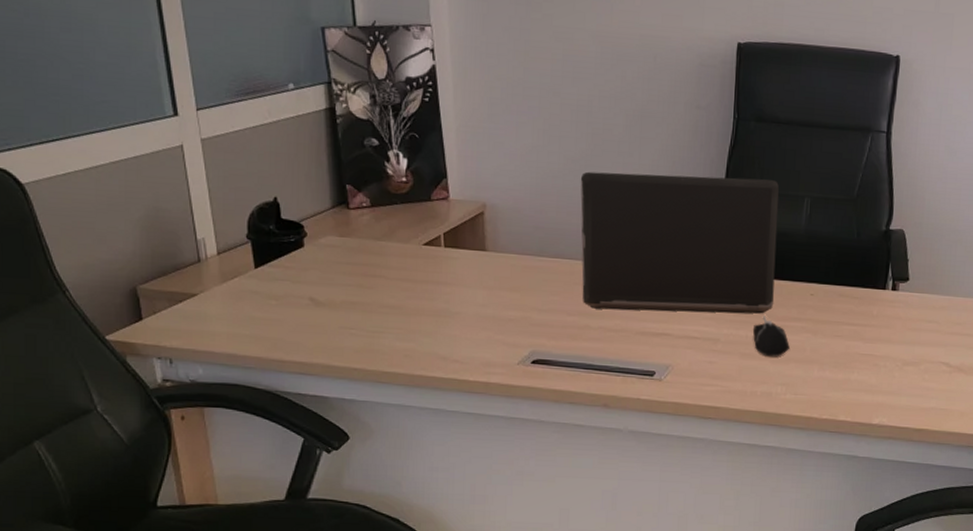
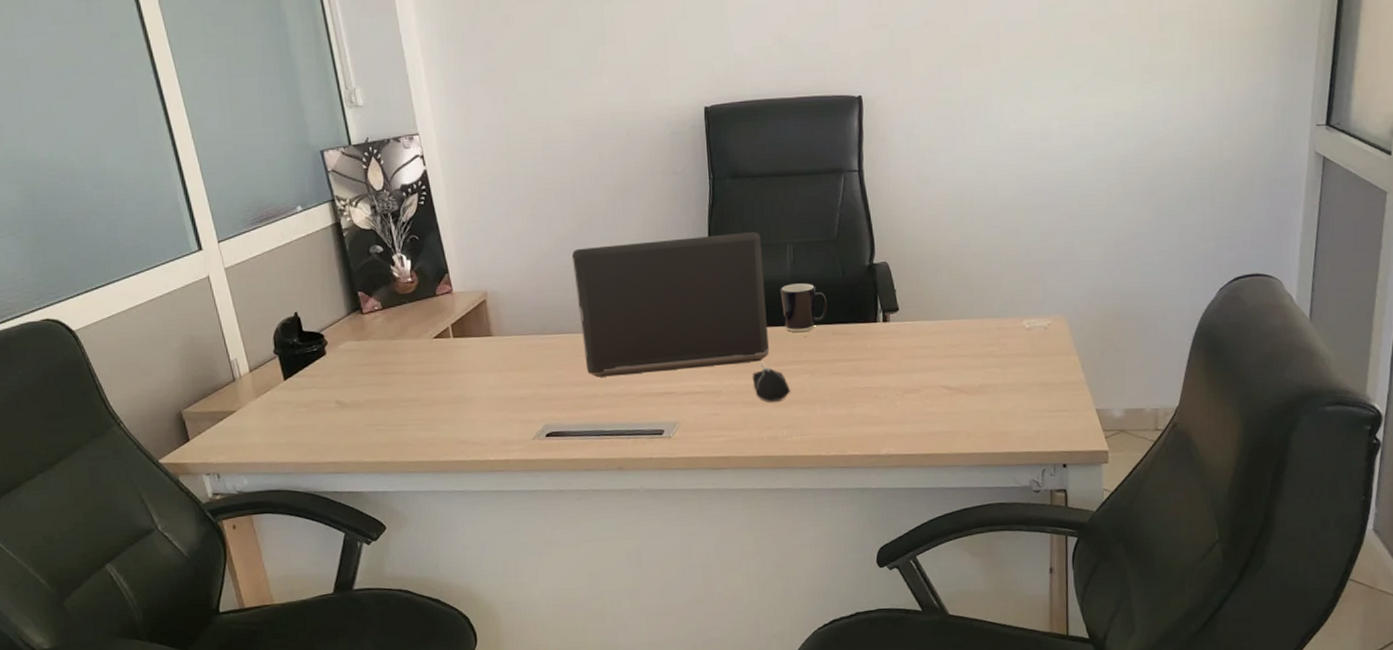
mug: none [791,238,838,290] -> present [780,282,827,333]

